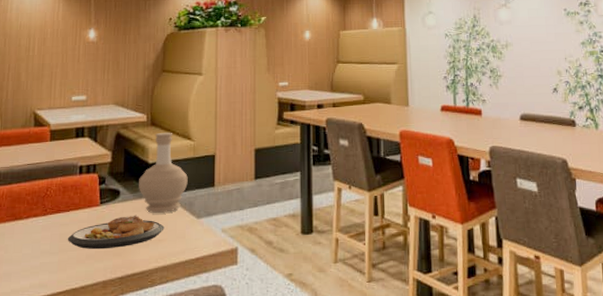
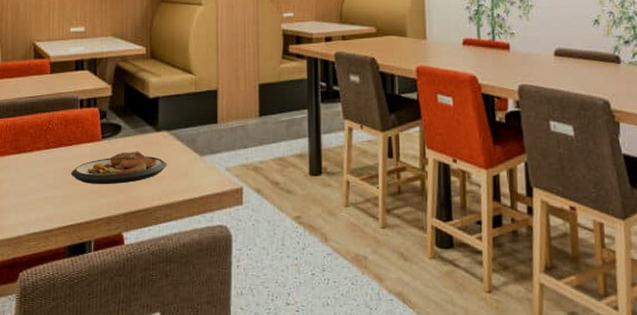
bottle: present [139,133,188,213] -> none [140,66,190,149]

